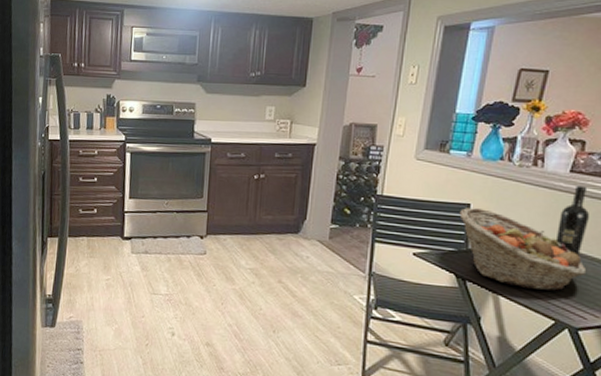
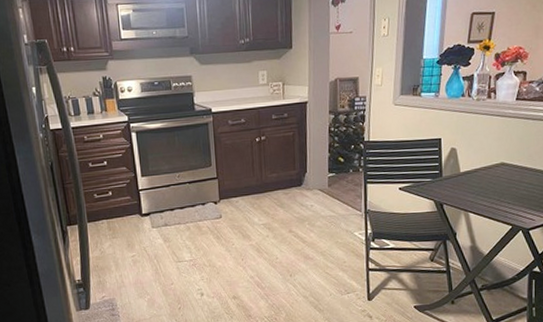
fruit basket: present [459,208,585,292] -> none [433,141,532,204]
wine bottle: present [555,185,590,256] -> none [508,110,533,170]

